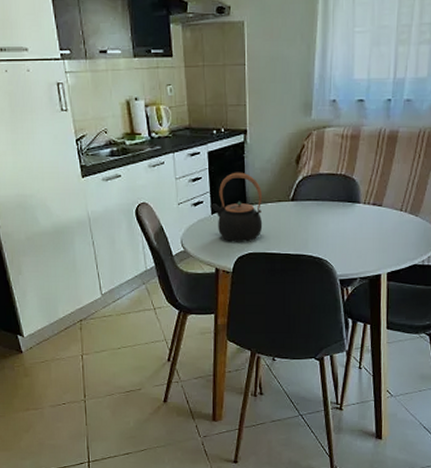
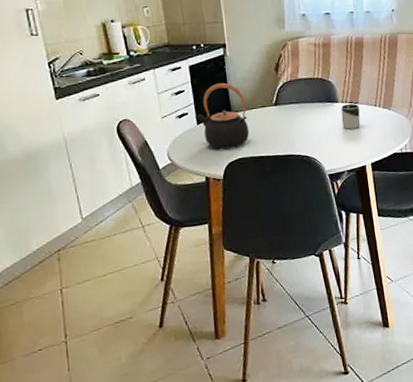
cup: none [361,205,383,234] -> present [341,103,361,130]

